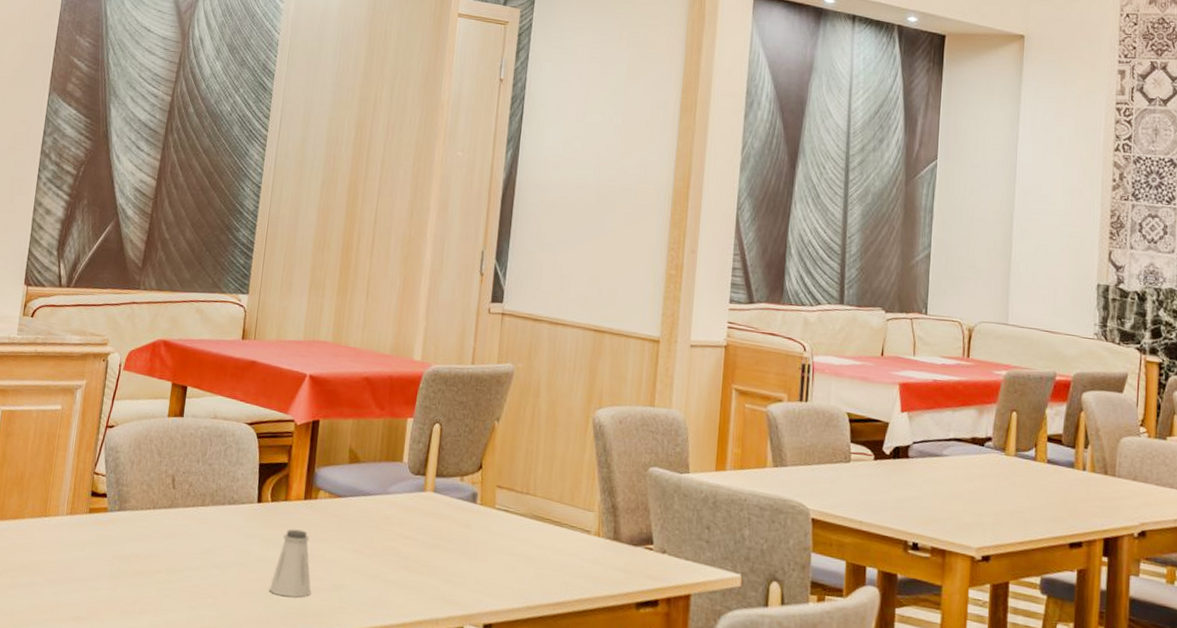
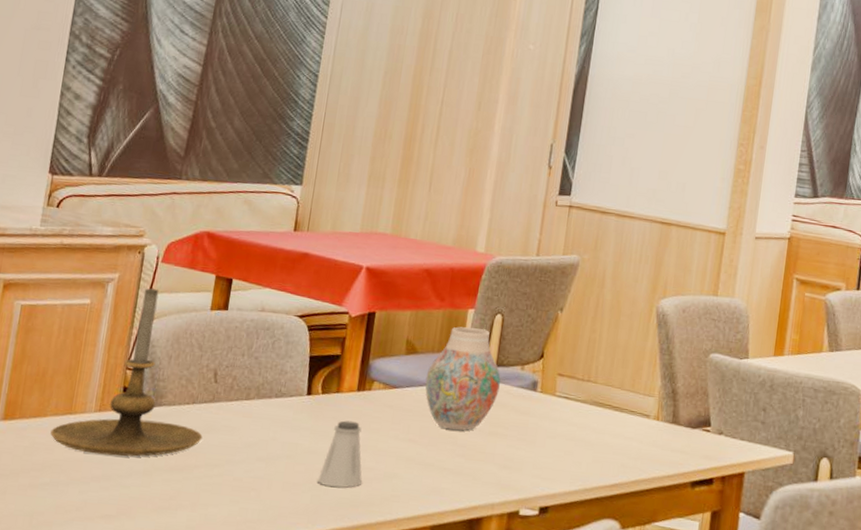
candle holder: none [28,394,163,560] -> present [50,287,203,457]
vase: none [368,436,441,542] -> present [425,326,501,431]

